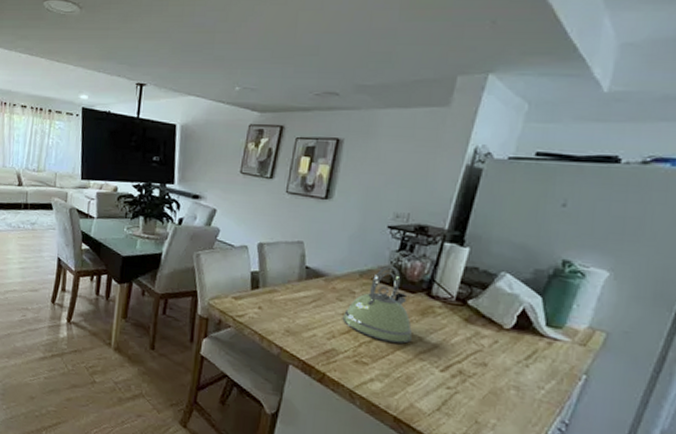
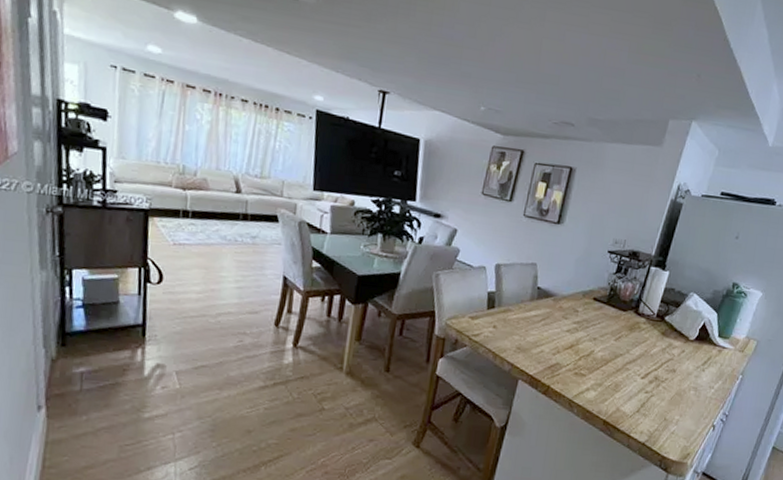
kettle: present [342,265,413,344] -> none [566,286,622,356]

